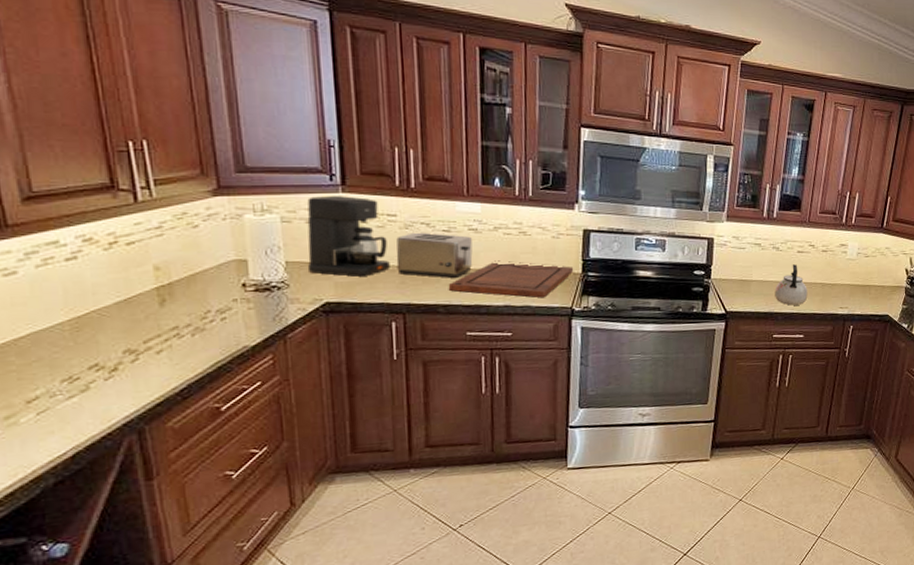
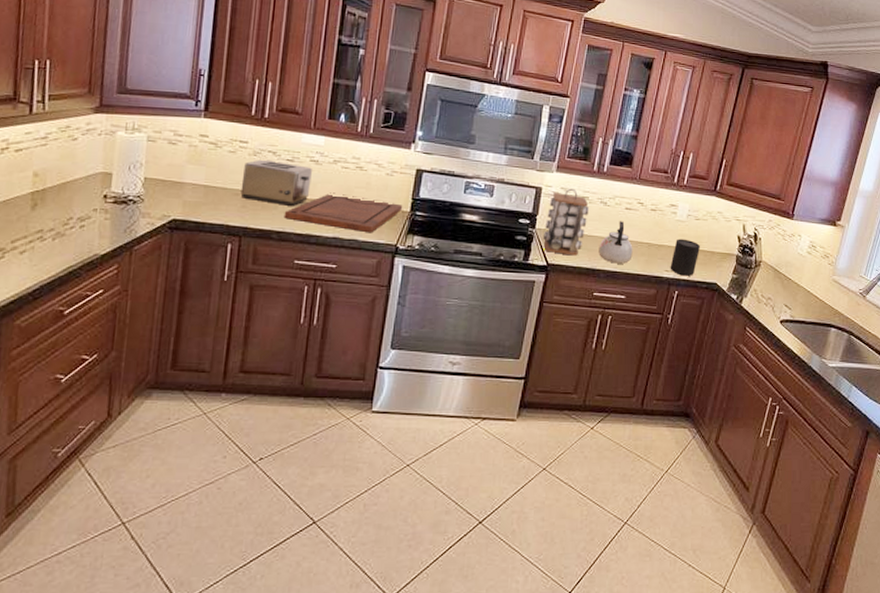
coffee maker: present [307,196,390,277] -> none [163,119,236,197]
spice rack: none [719,236,762,302] -> present [542,188,589,256]
pen holder: none [844,276,871,311] -> present [670,238,700,276]

